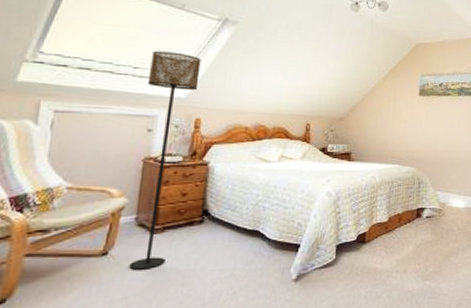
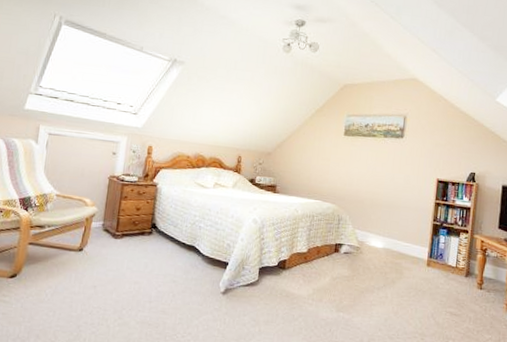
floor lamp: present [129,50,201,270] -> none [97,87,154,267]

